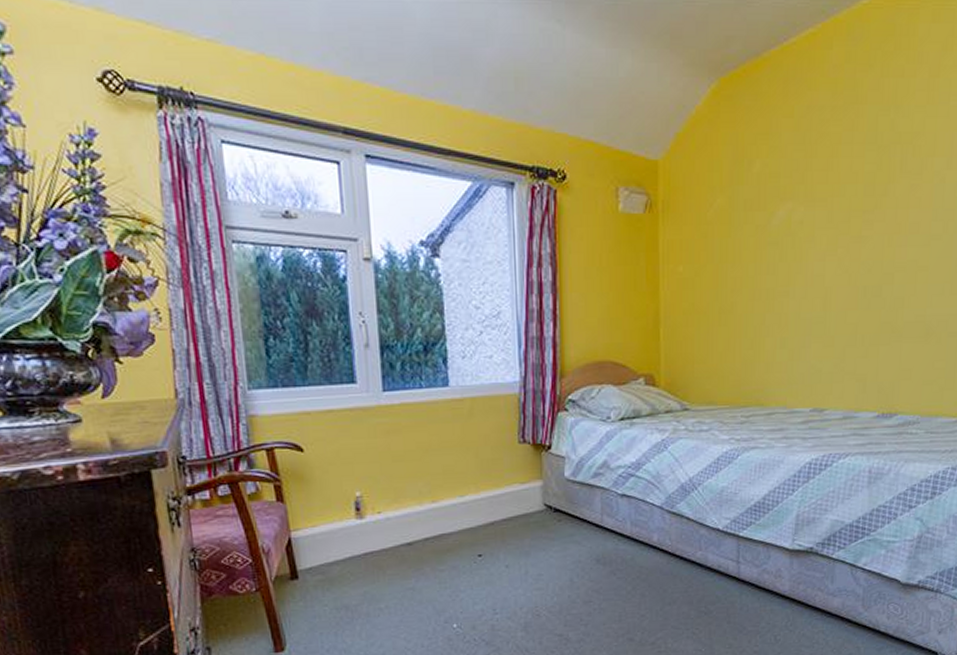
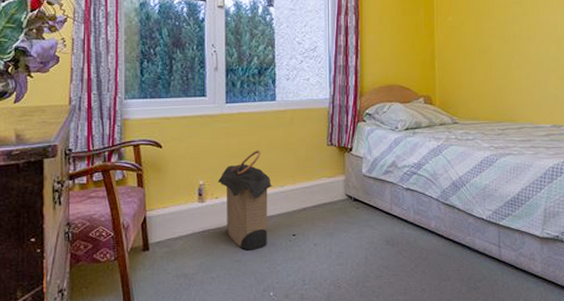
laundry hamper: none [379,450,452,576] -> present [218,149,274,250]

